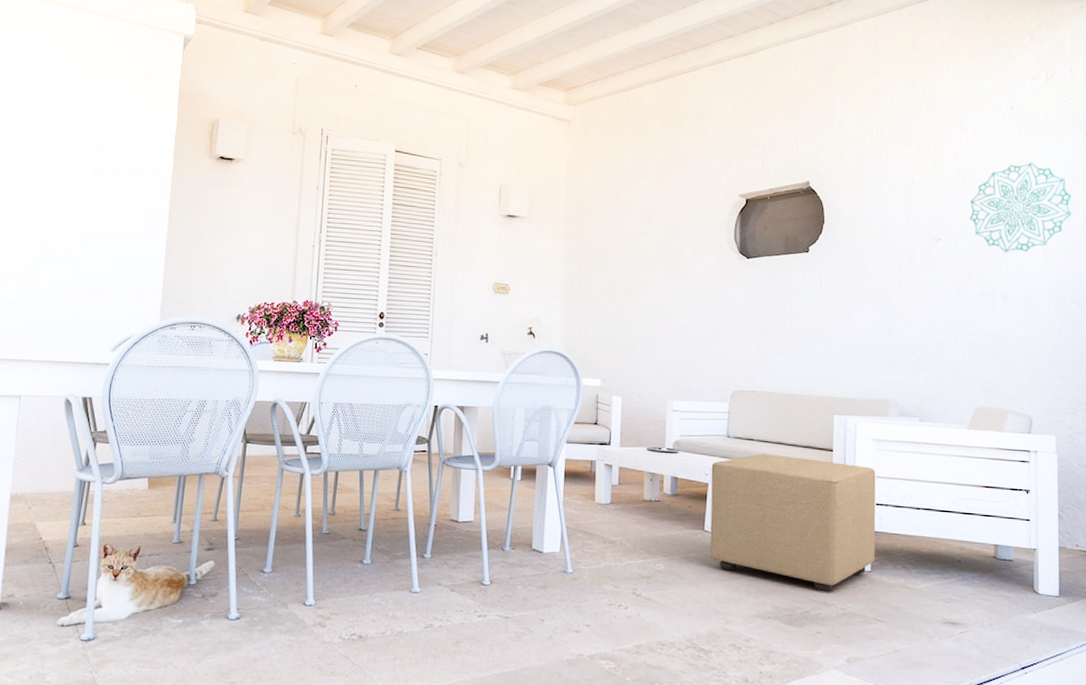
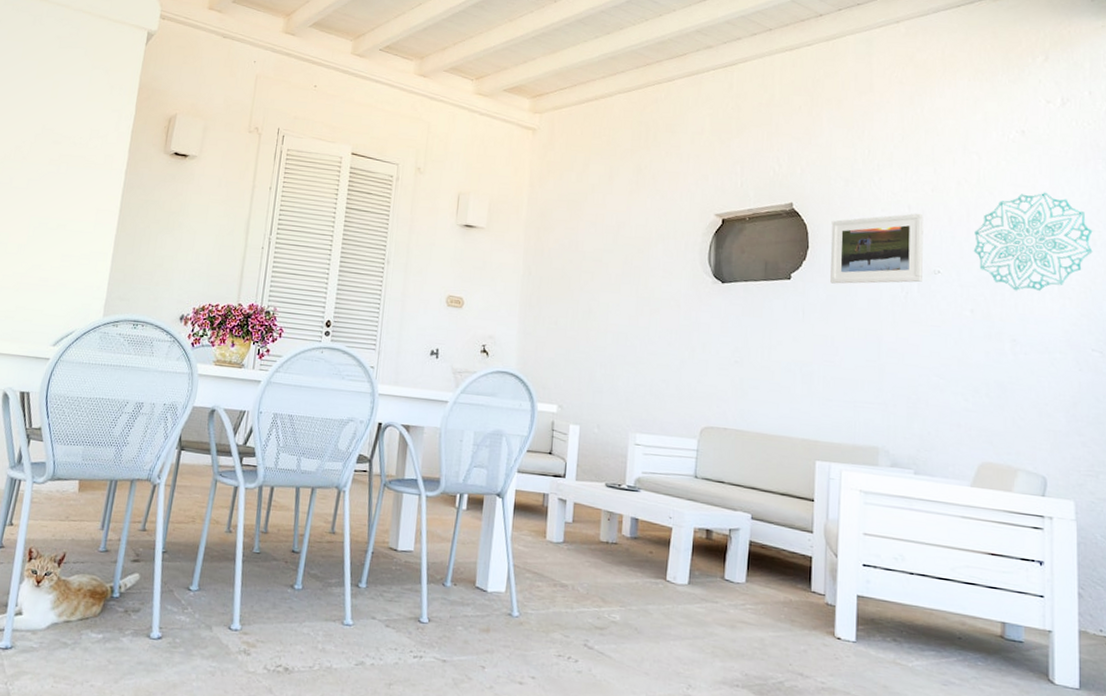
ottoman: present [710,453,876,592] -> none [671,498,863,662]
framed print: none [843,186,926,254] -> present [830,213,924,284]

